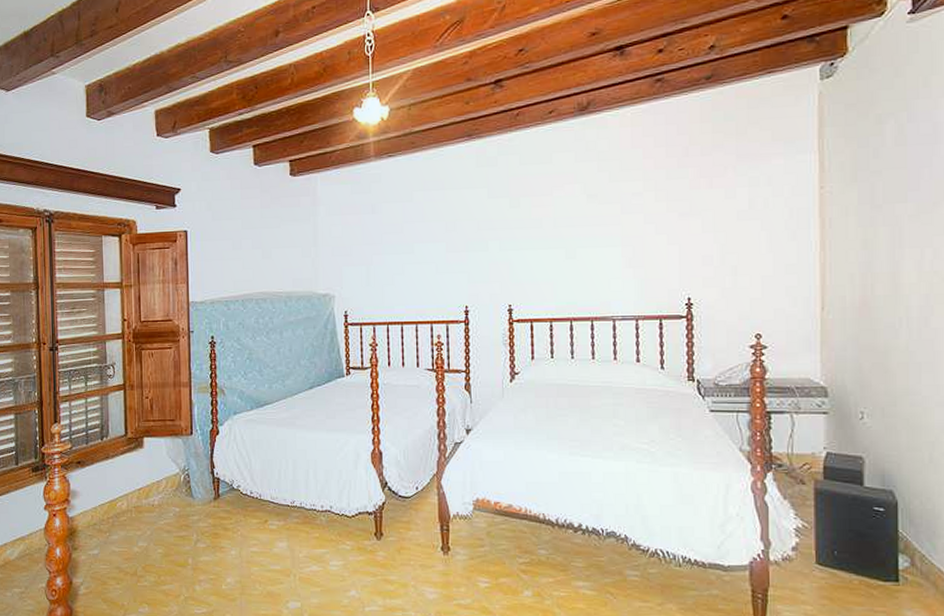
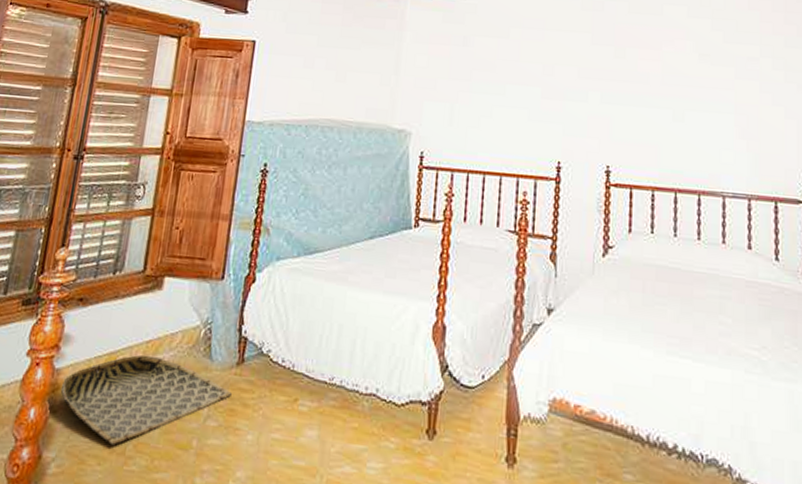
woven basket: none [76,499,215,569] -> present [60,354,233,446]

